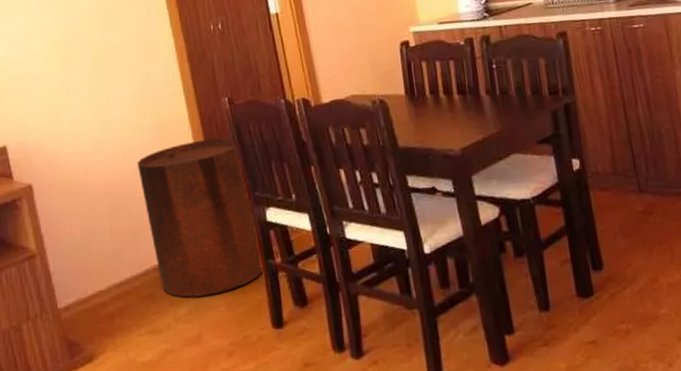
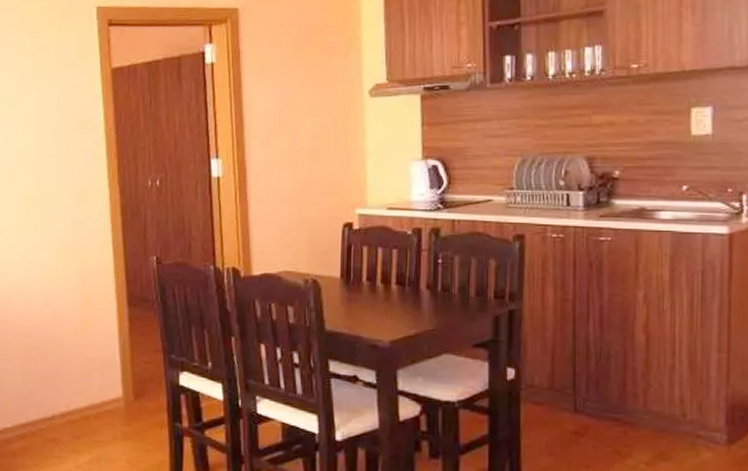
trash can: present [137,137,265,298] -> none [57,295,171,449]

